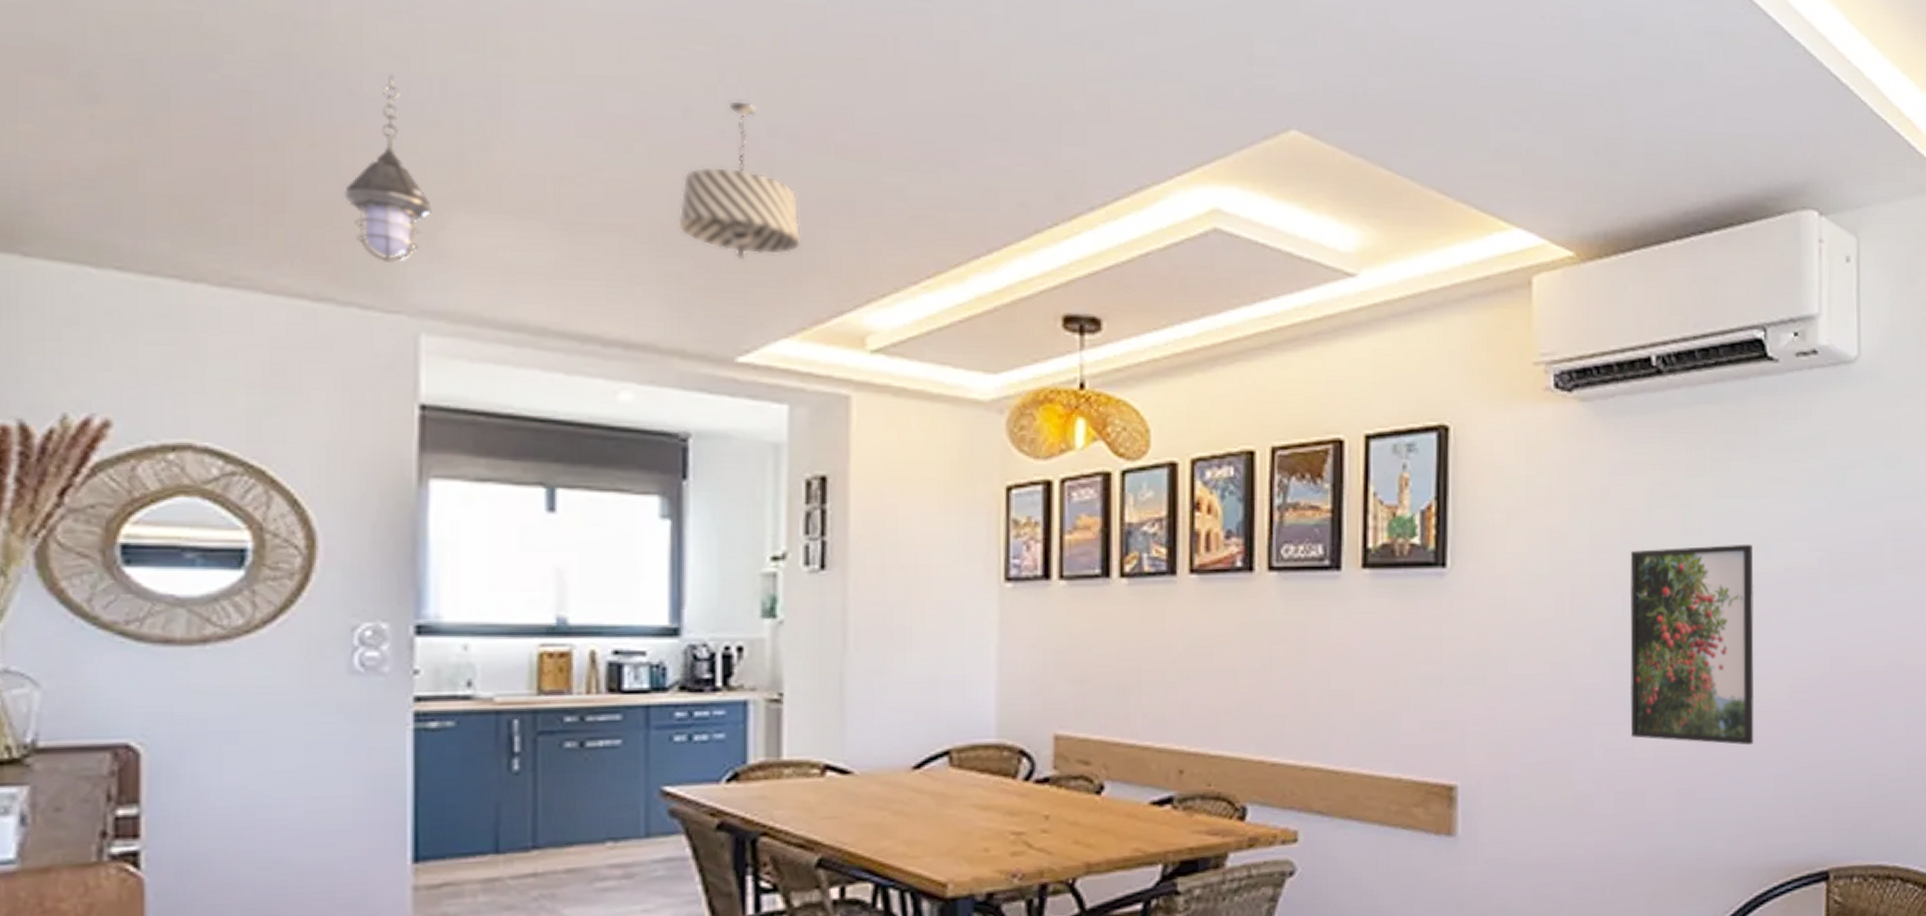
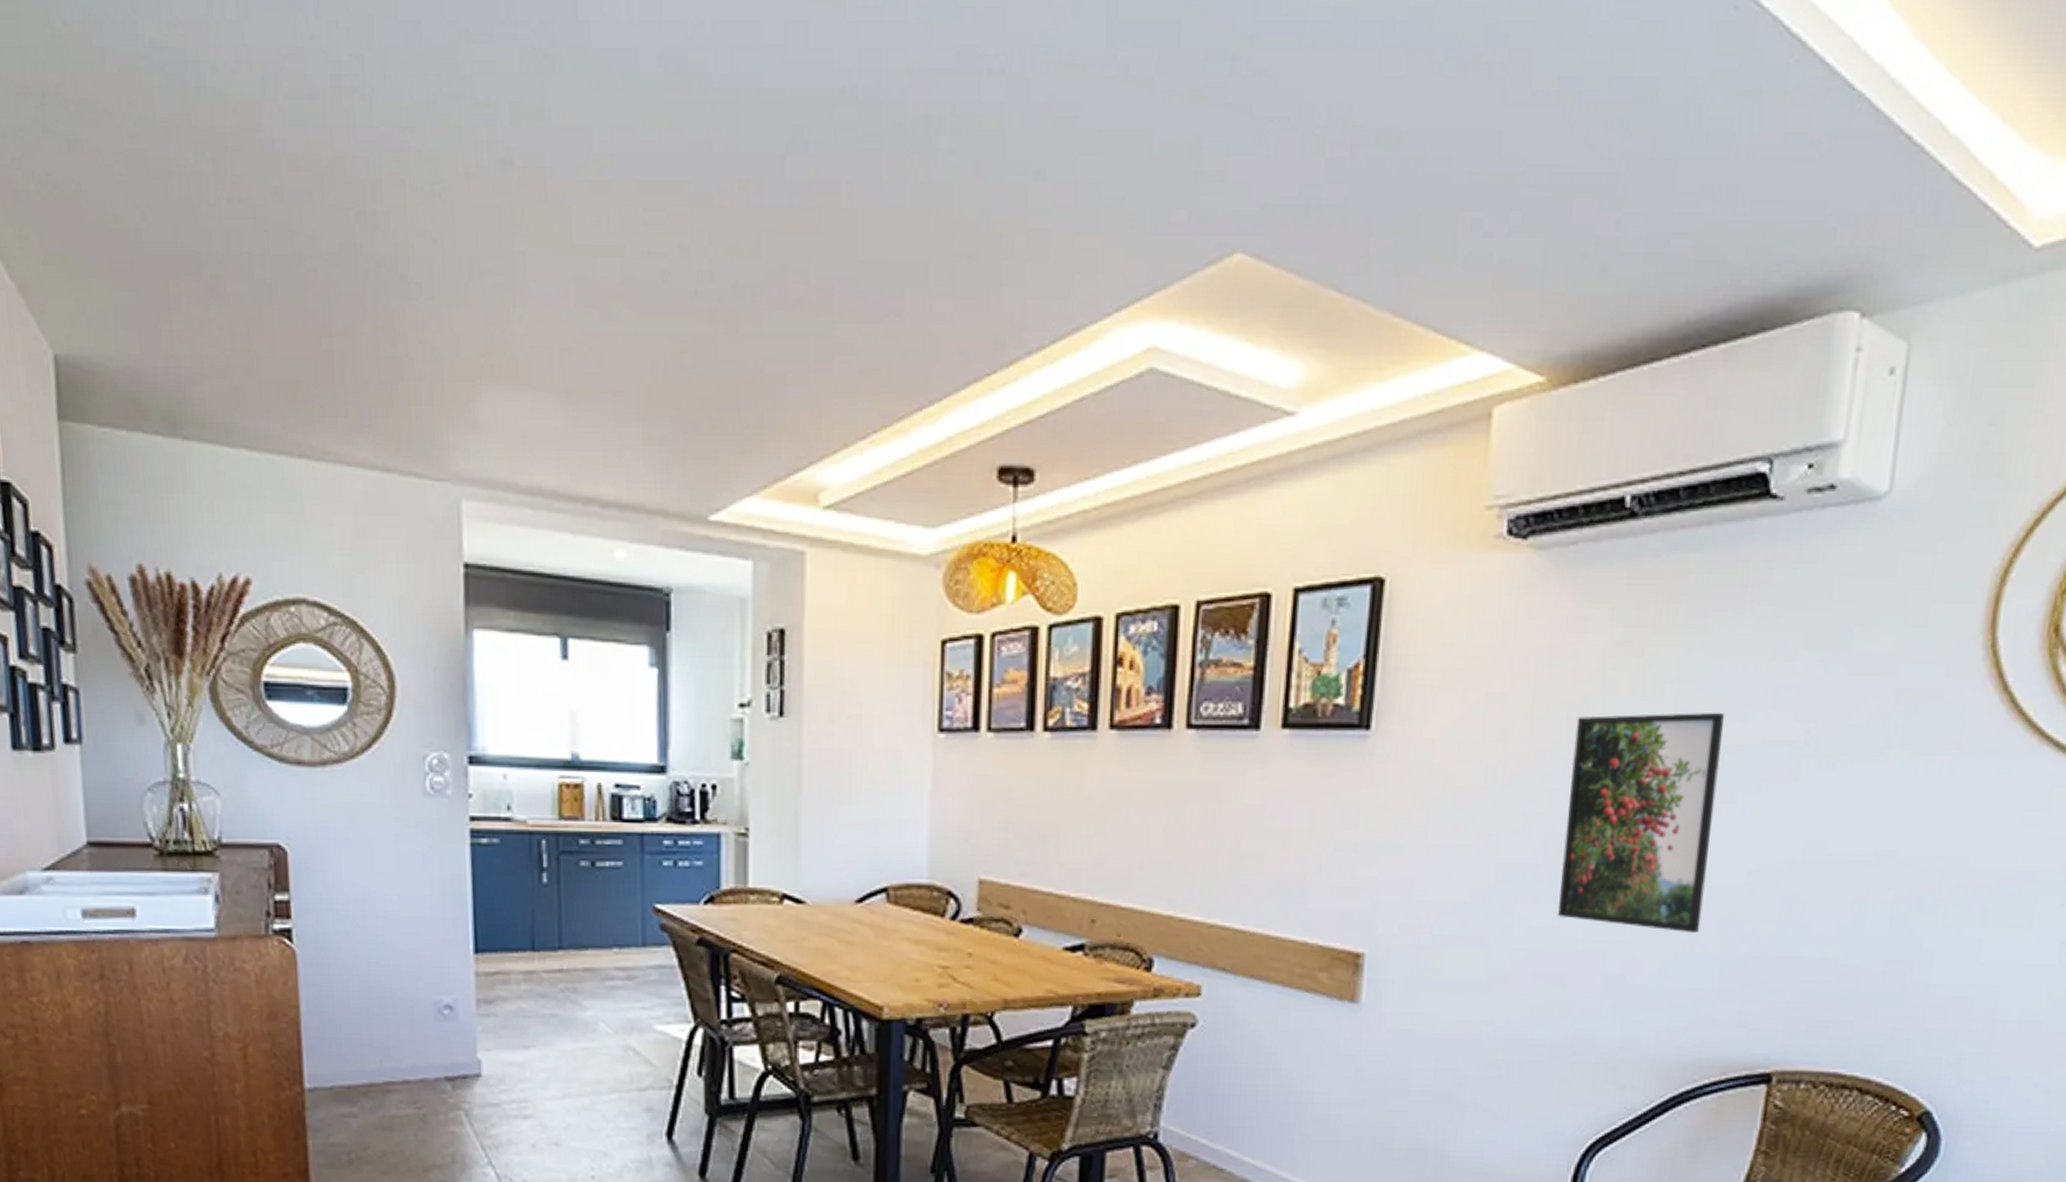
hanging lantern: present [342,74,432,263] -> none [399,258,466,434]
pendant light: present [678,99,802,259] -> none [659,260,764,420]

